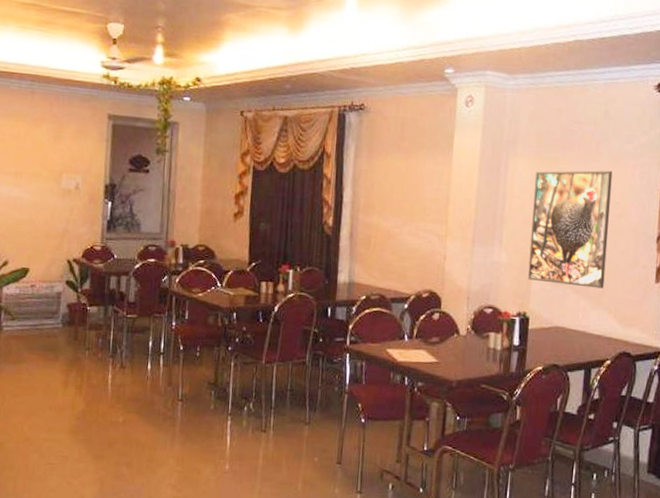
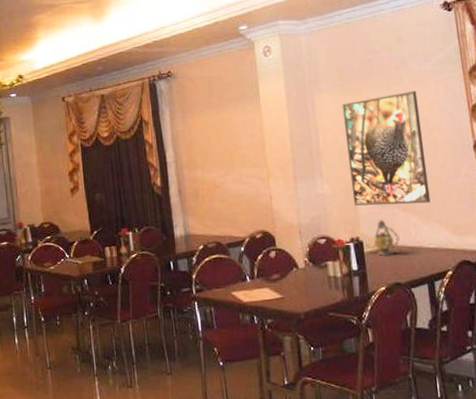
teapot: none [531,297,566,335] -> present [365,219,400,256]

